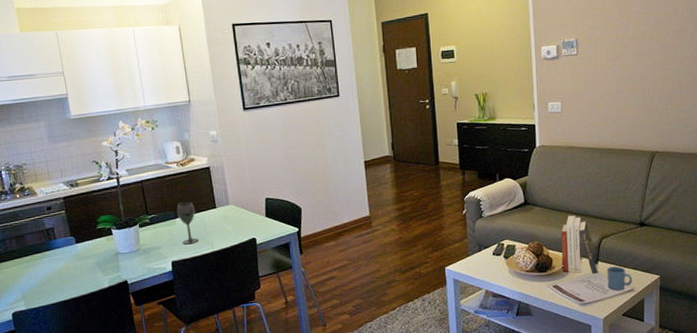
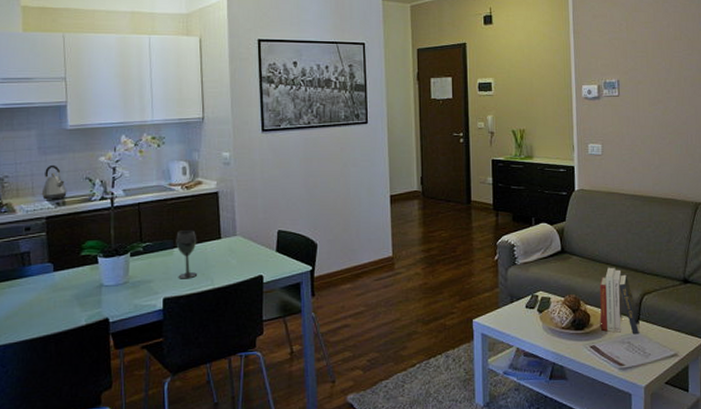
kettle: none [56,151,79,183] -> present [41,164,67,200]
mug: present [607,266,633,291] -> none [648,326,677,356]

